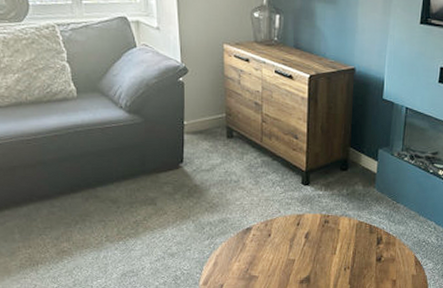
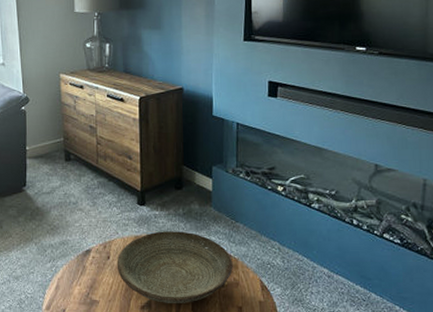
decorative bowl: none [277,210,391,278] -> present [116,231,233,303]

